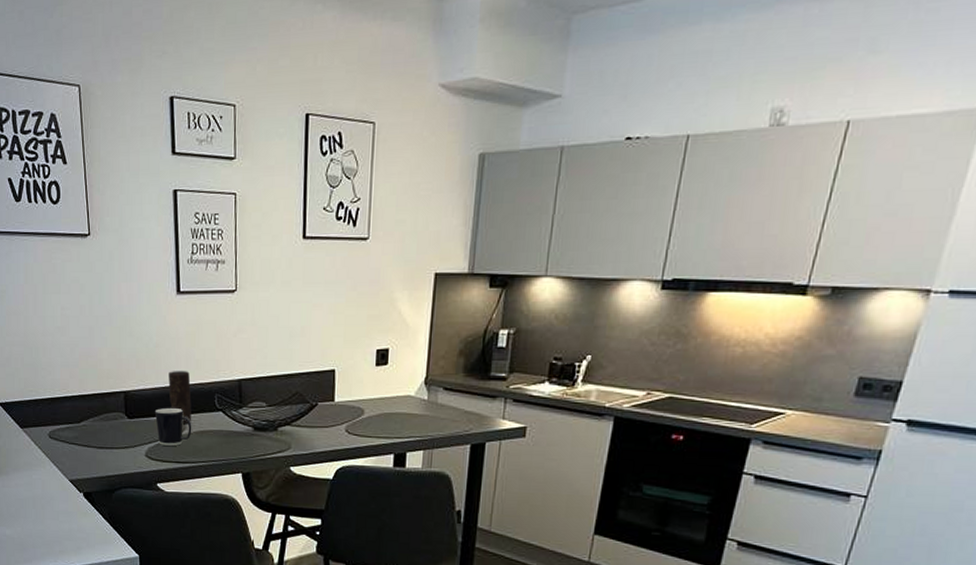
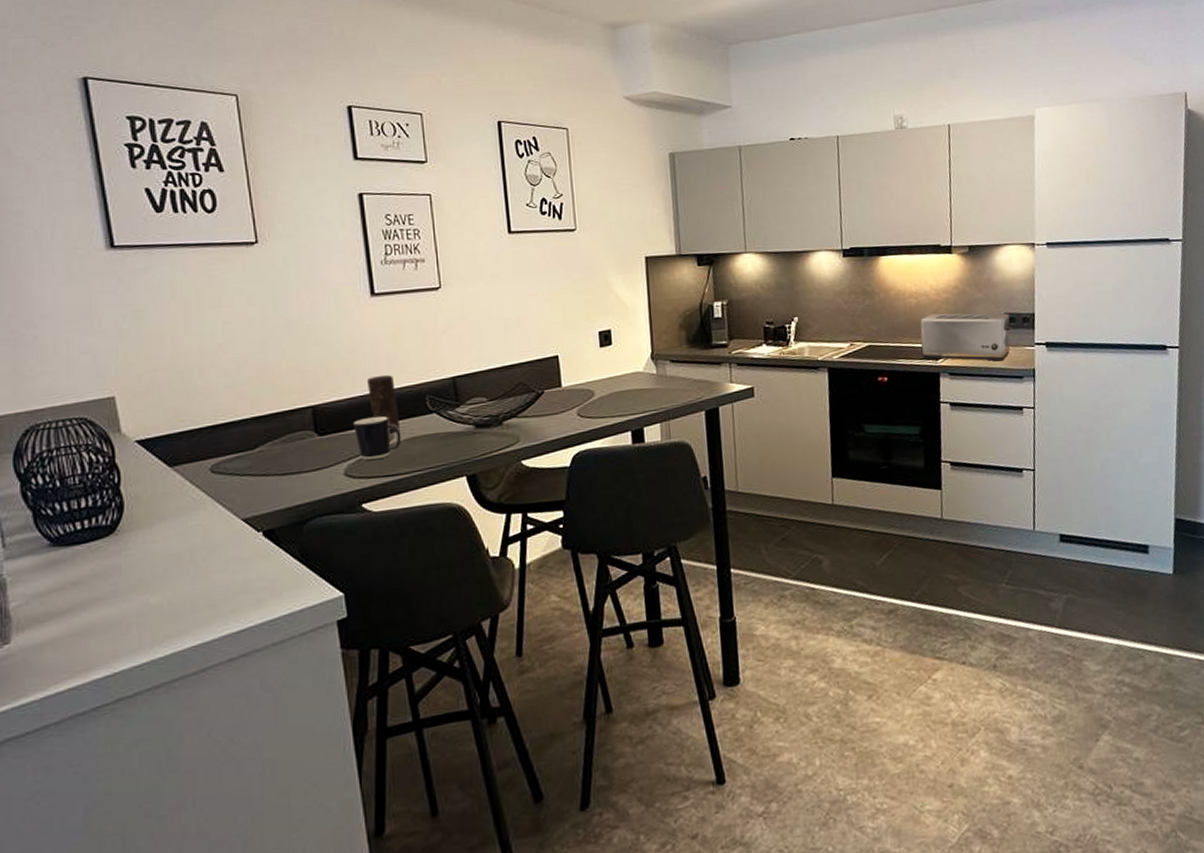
toaster: none [733,368,865,435] -> present [920,313,1012,362]

